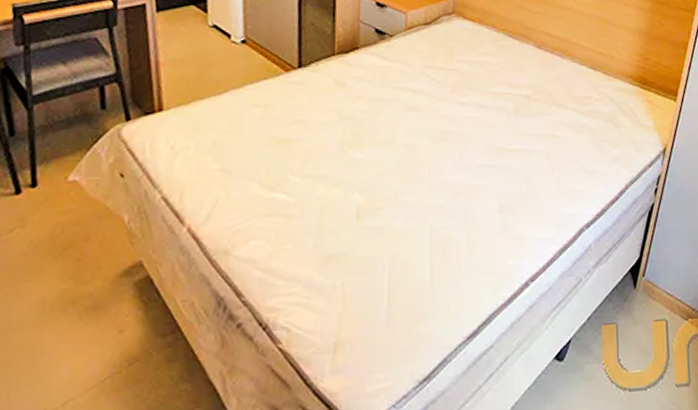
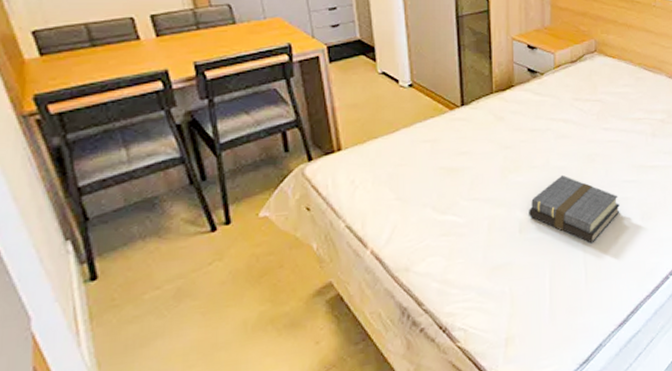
book: none [368,153,474,237] -> present [529,174,620,244]

